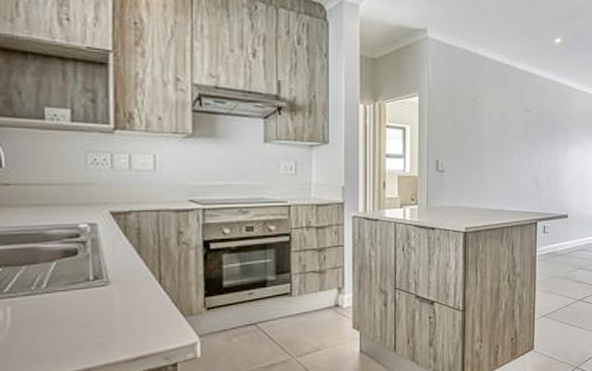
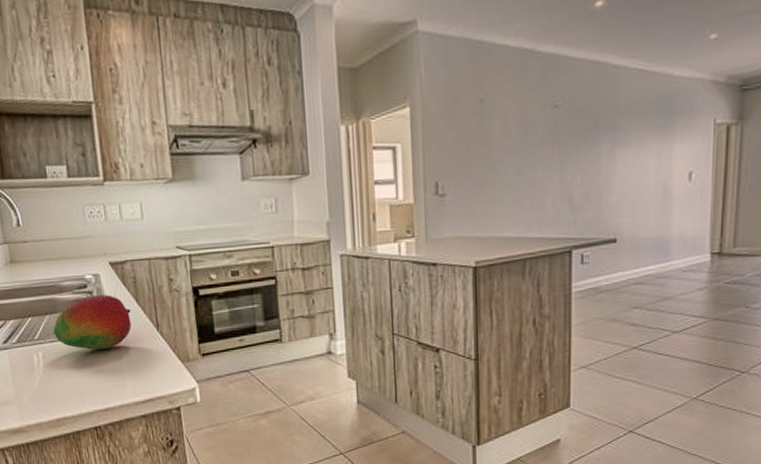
fruit: none [30,245,131,304] -> present [53,295,132,350]

